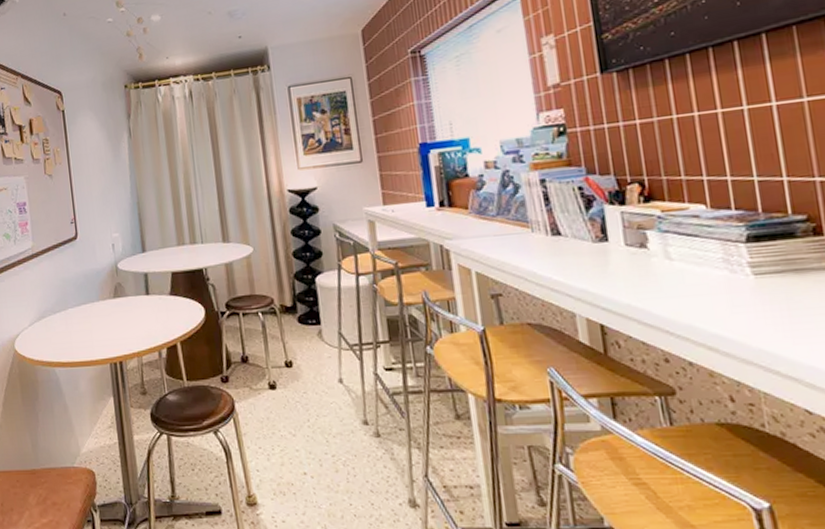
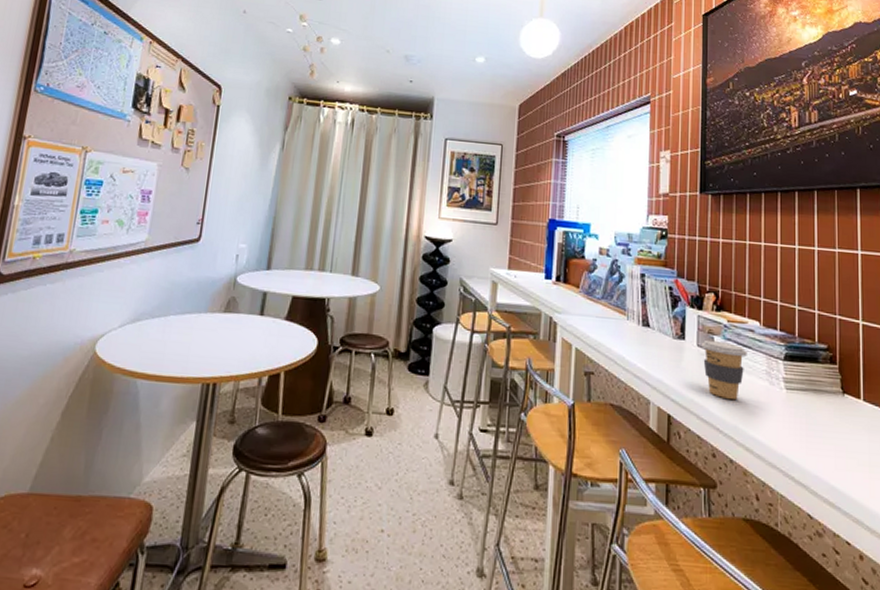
coffee cup: none [629,235,694,297] -> present [700,339,747,399]

